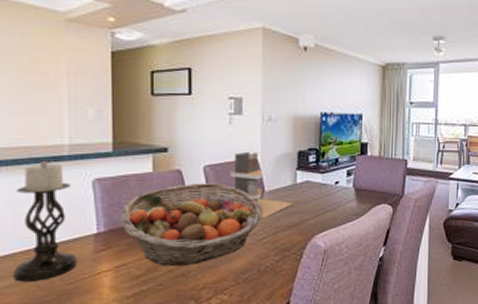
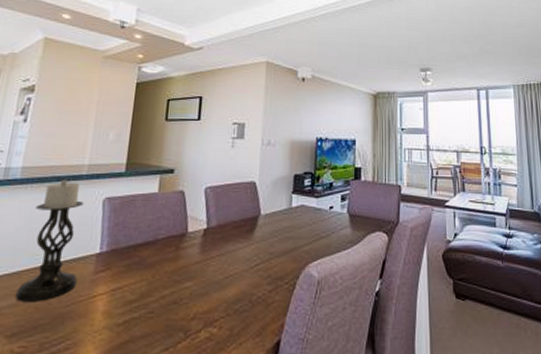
fruit basket: present [121,183,263,266] -> none [123,205,258,291]
plant pot: present [230,151,294,220] -> none [229,174,288,244]

